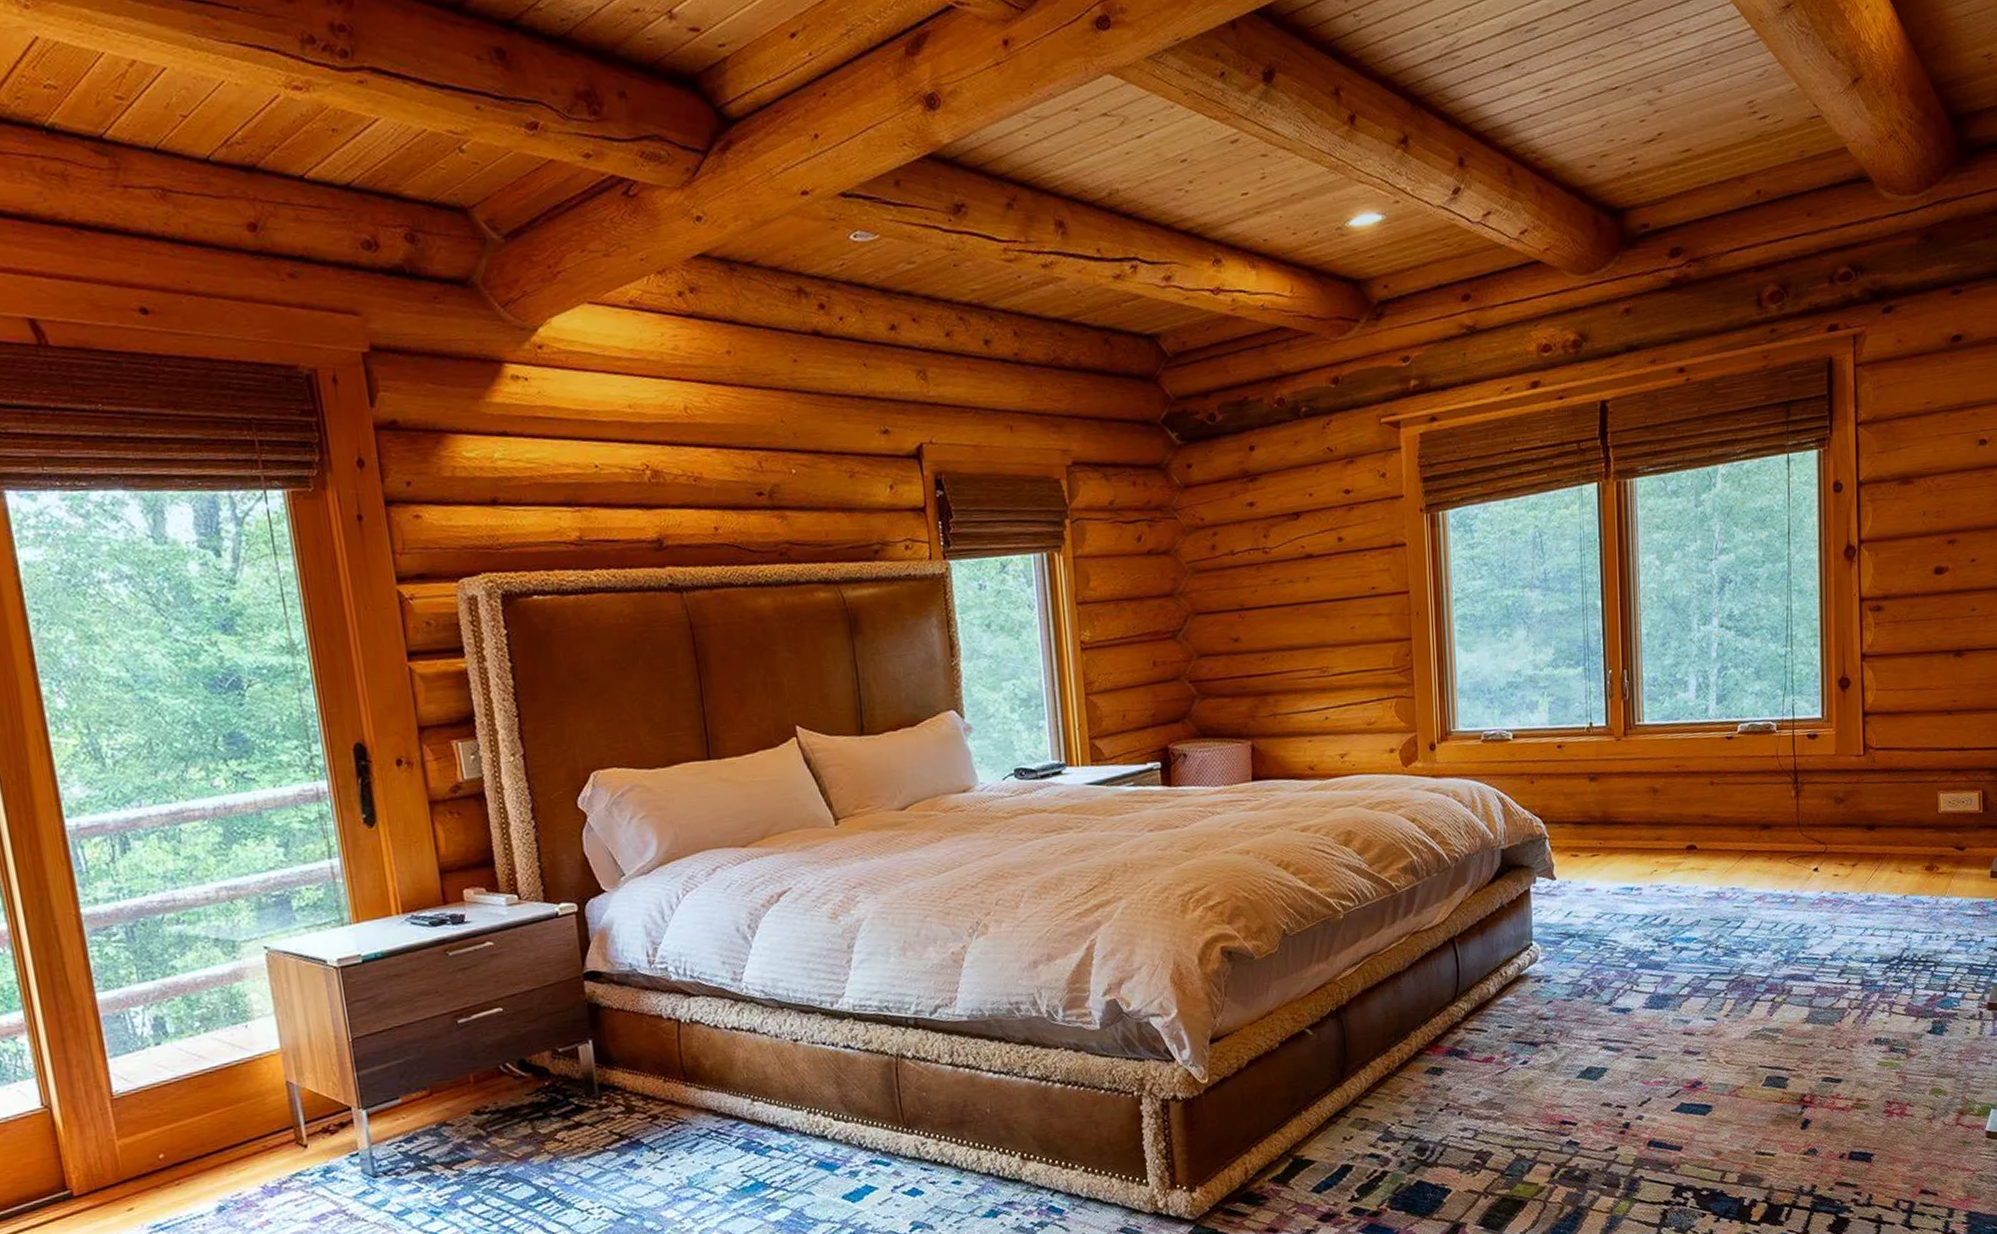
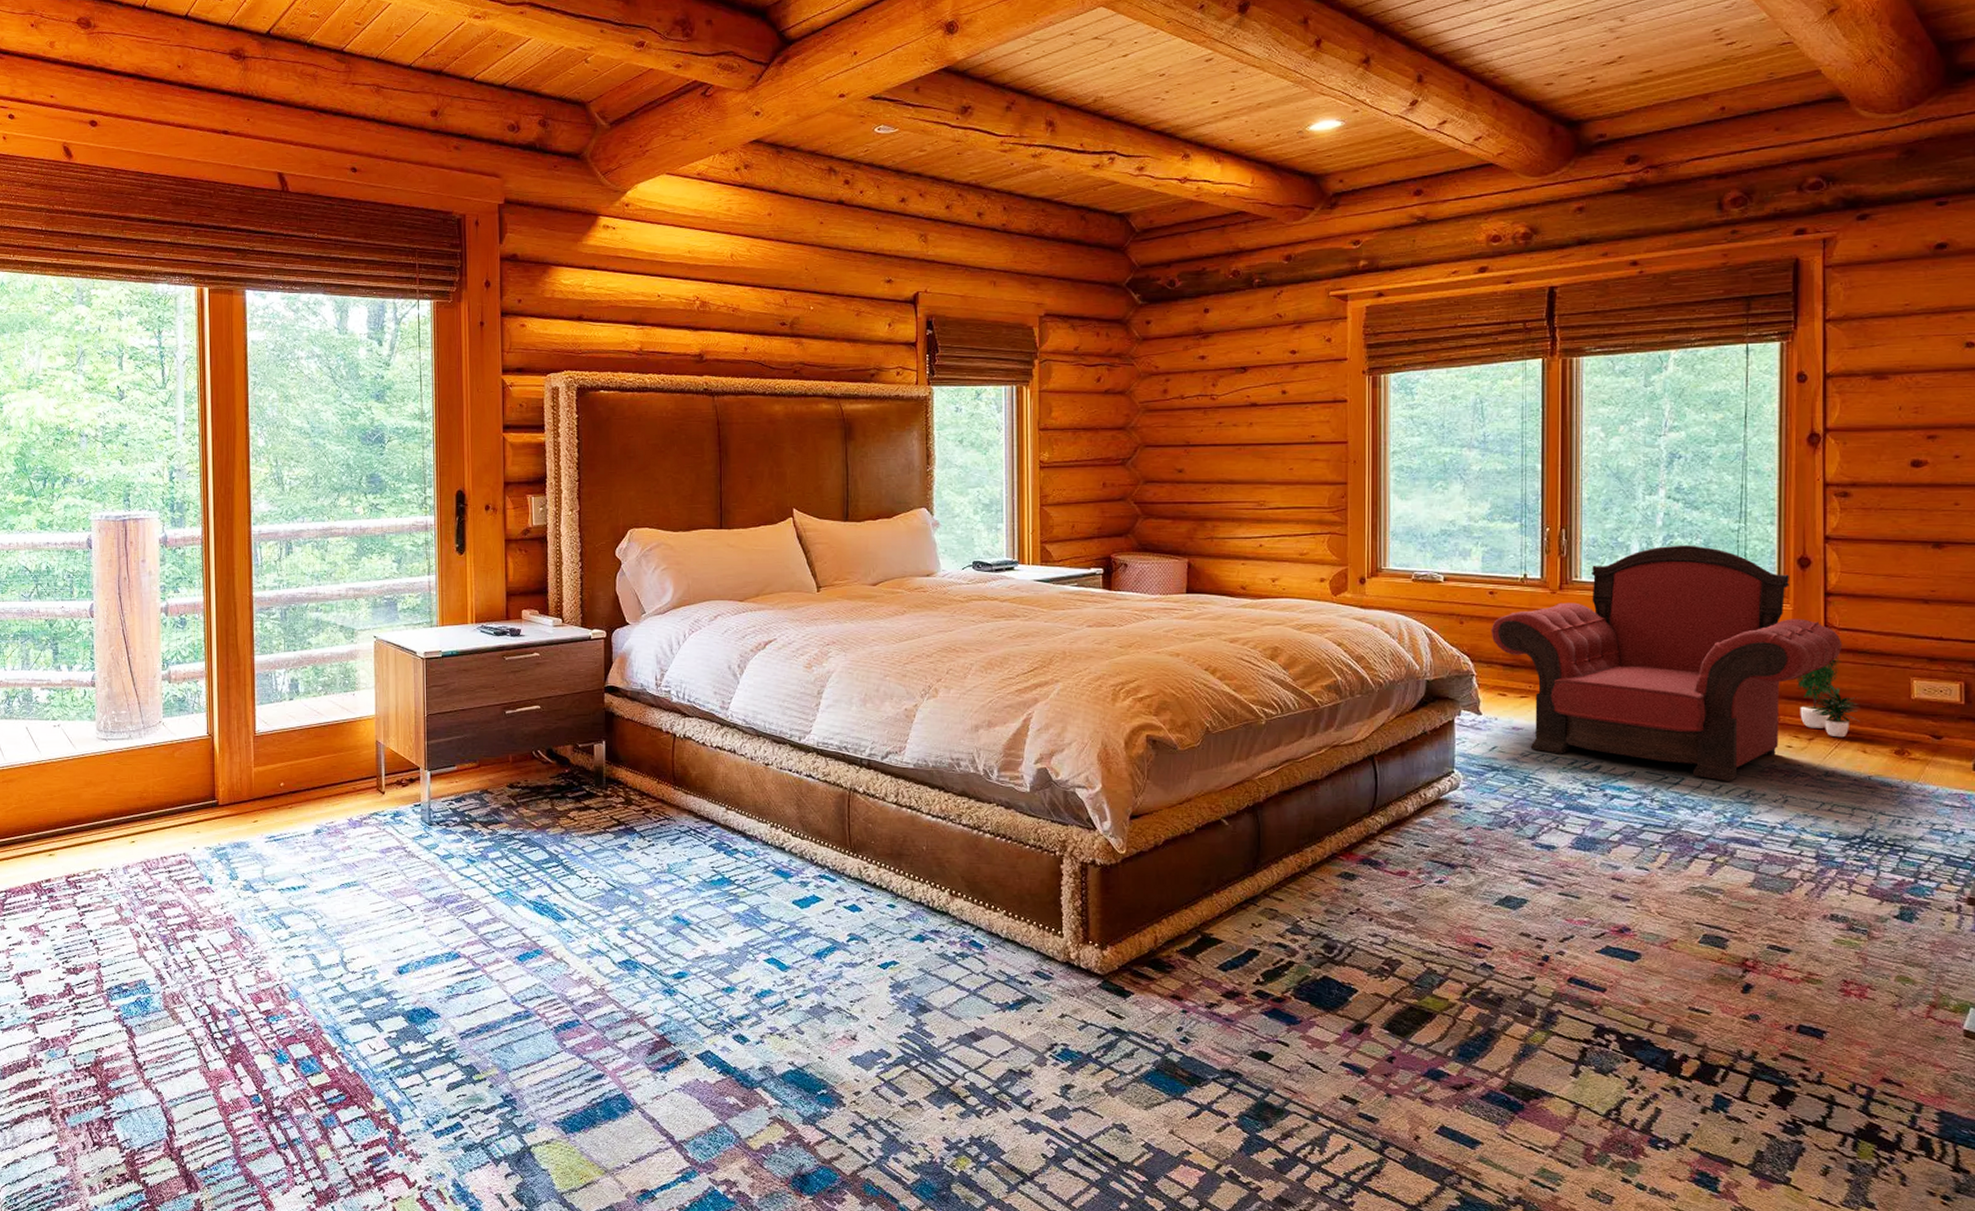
armchair: none [1560,675,1879,919] -> present [1491,545,1842,781]
potted plant: none [1840,777,1896,861] -> present [1796,656,1861,738]

